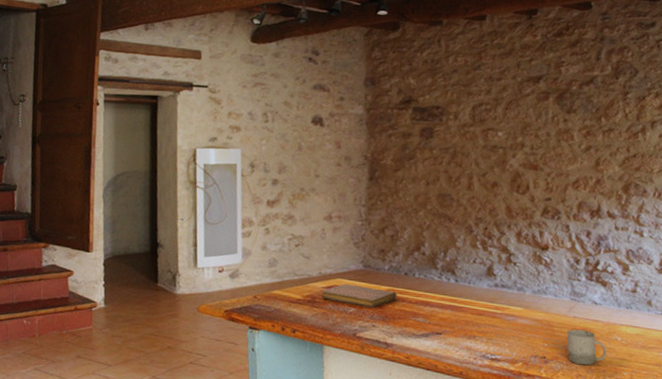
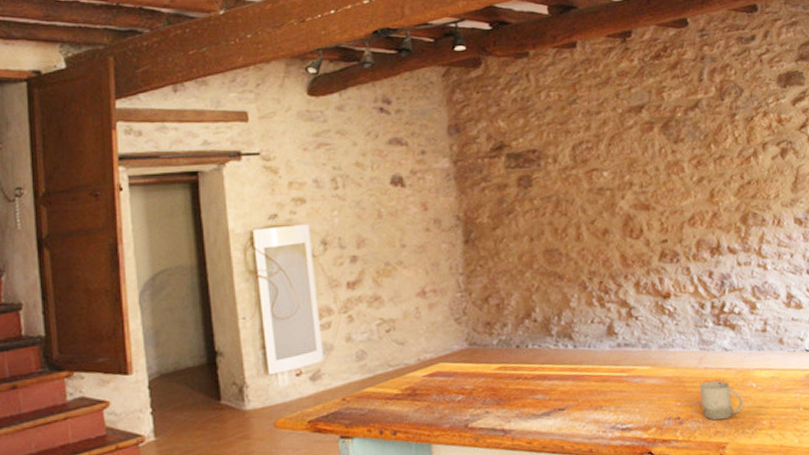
notebook: present [321,284,397,308] -> none [422,367,510,392]

